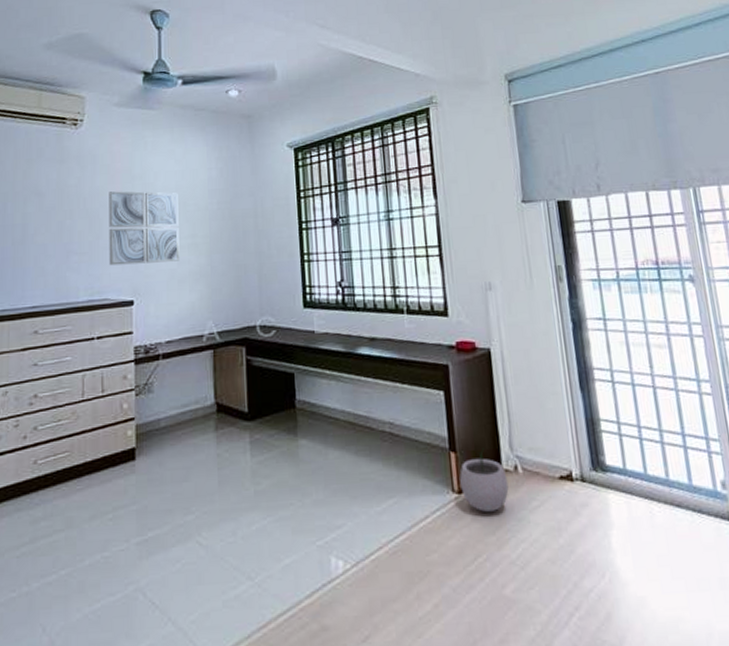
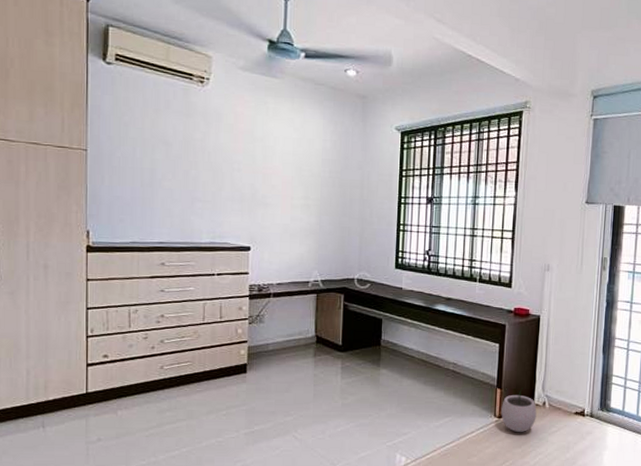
wall art: present [109,191,180,266] -> none [230,149,295,218]

